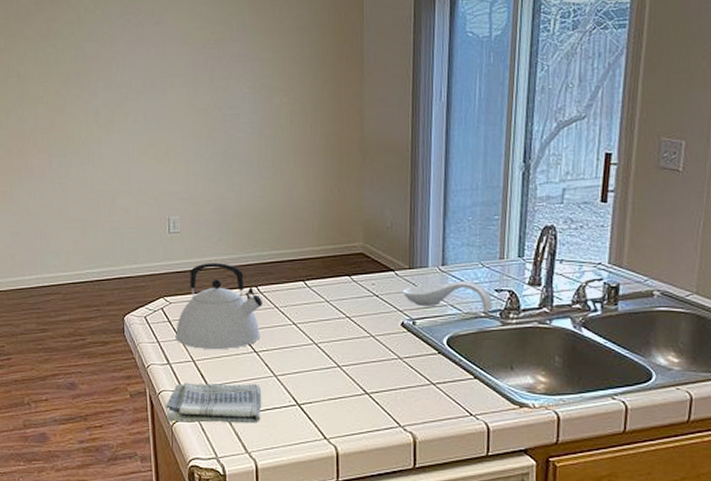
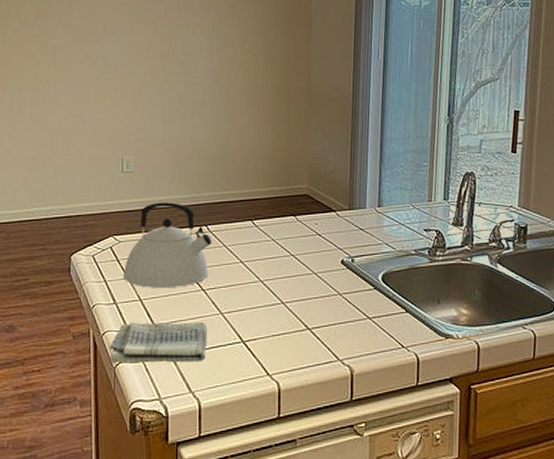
spoon rest: present [403,280,493,312] -> none [343,220,422,250]

